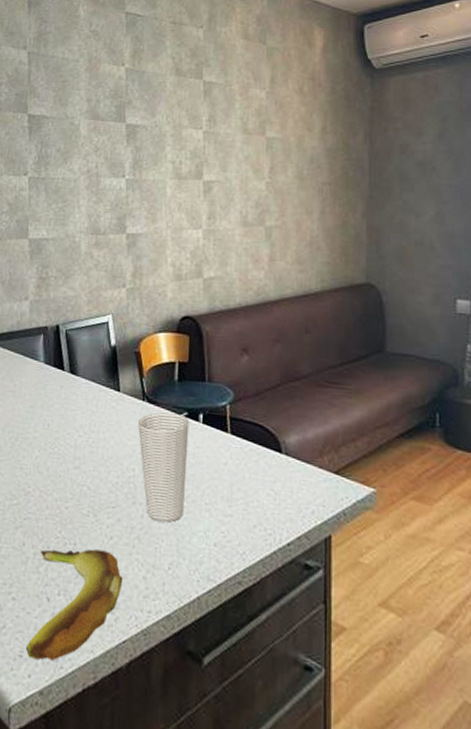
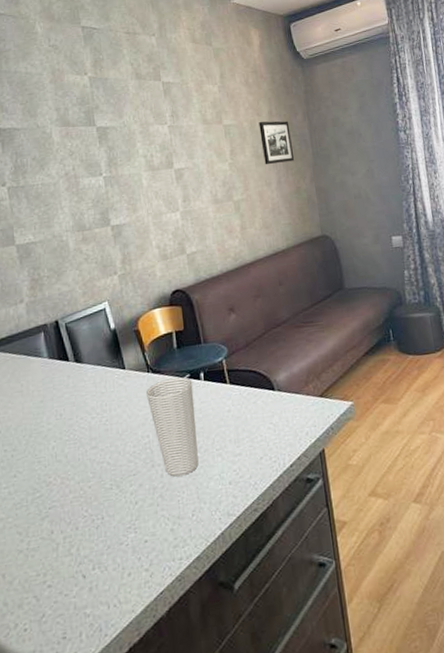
banana: present [25,549,123,661] -> none [67,515,153,637]
picture frame: none [307,137,346,190] -> present [259,121,295,164]

